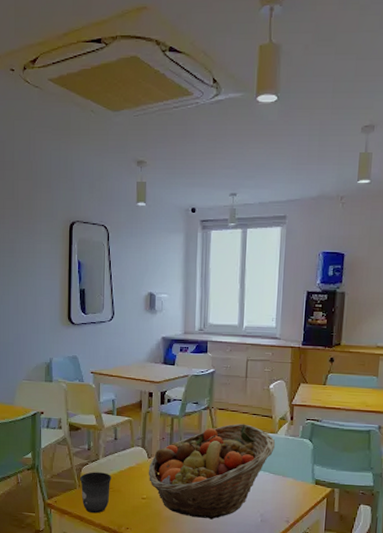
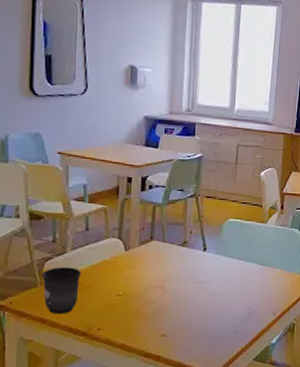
fruit basket: present [148,424,276,520] -> none [124,213,265,315]

